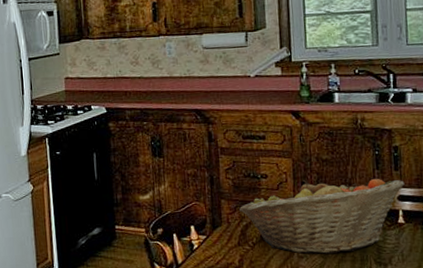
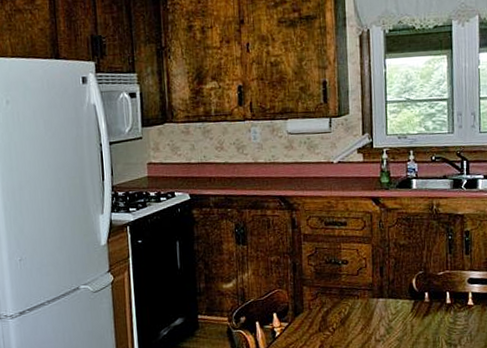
fruit basket: present [239,178,405,254] -> none [321,262,475,337]

